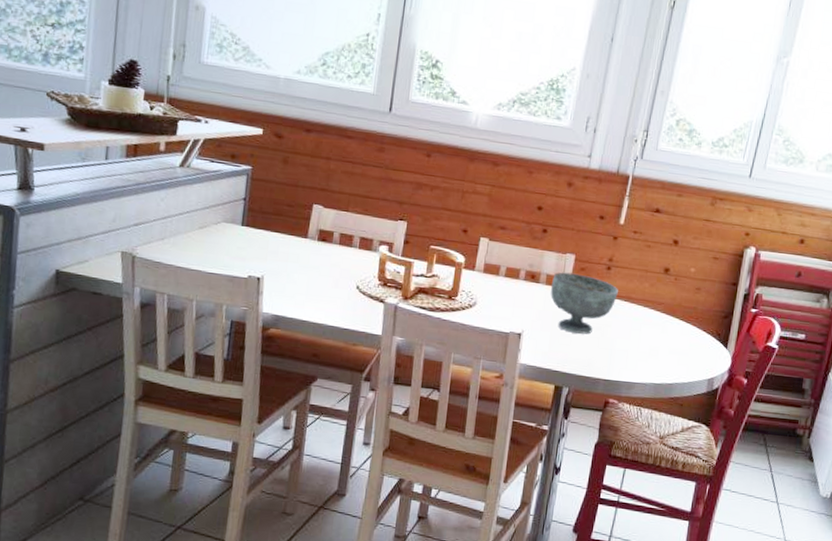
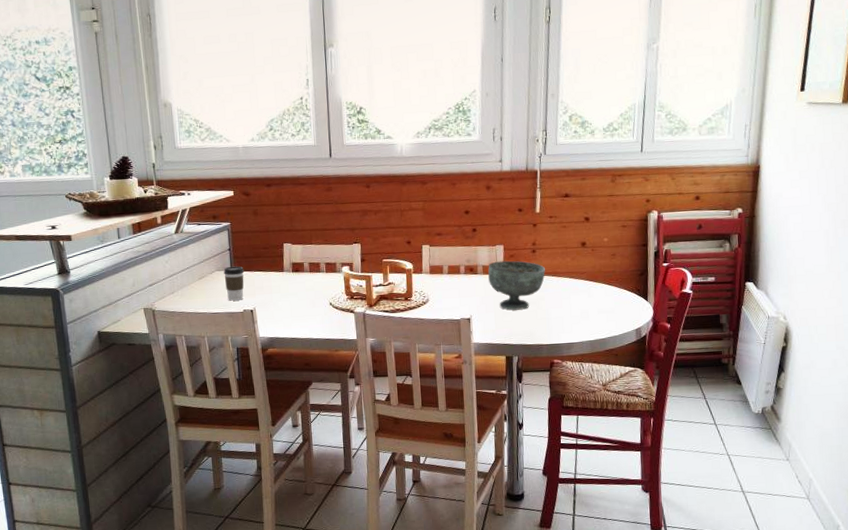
coffee cup: none [231,219,259,263] -> present [224,266,245,301]

